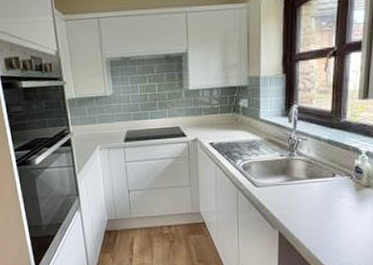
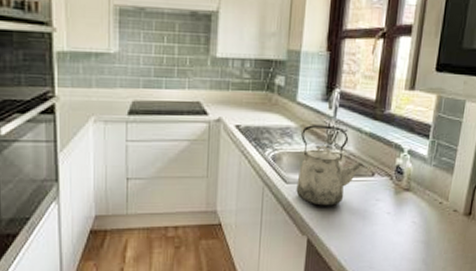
kettle: none [265,136,326,205] -> present [296,125,365,207]

